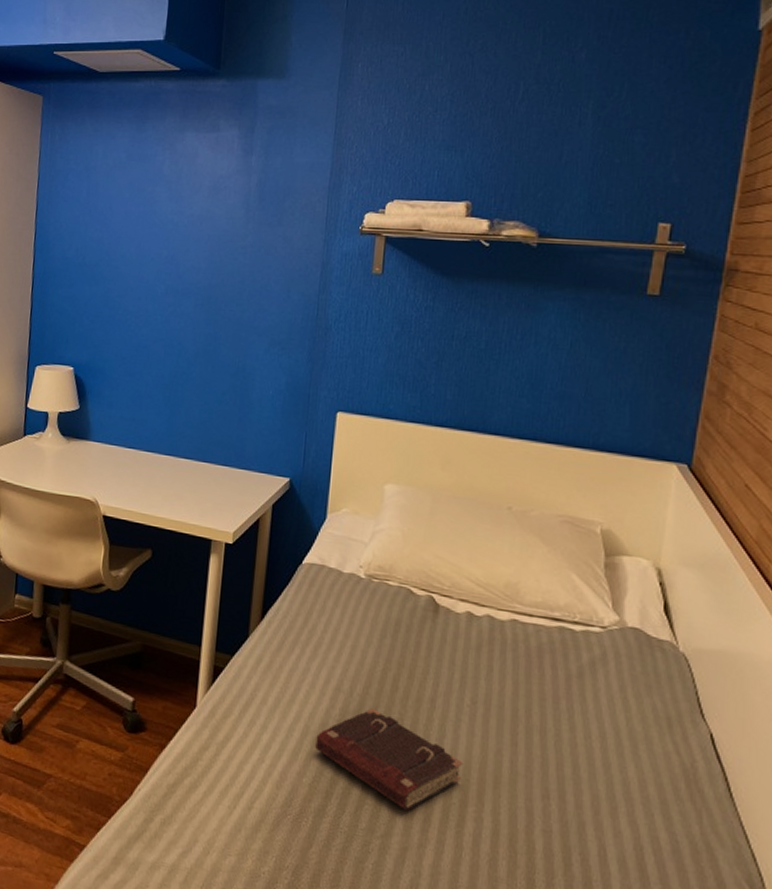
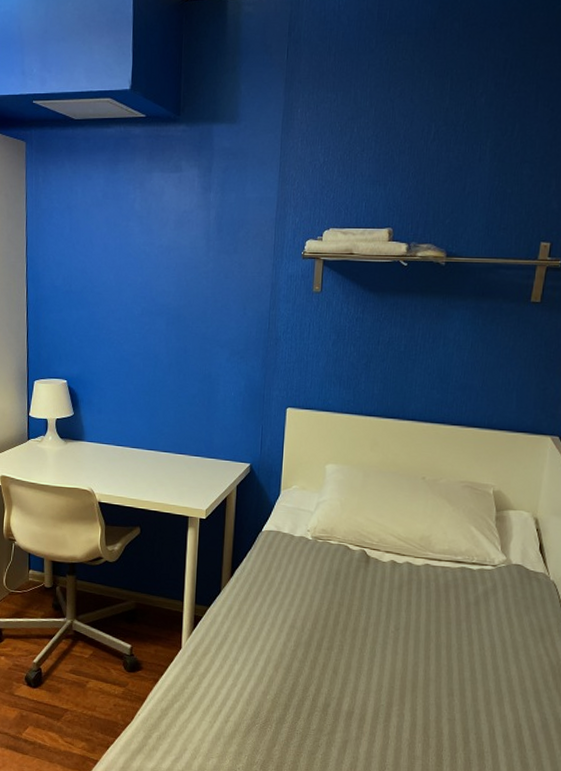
book: present [315,707,464,810] -> none [276,639,389,713]

